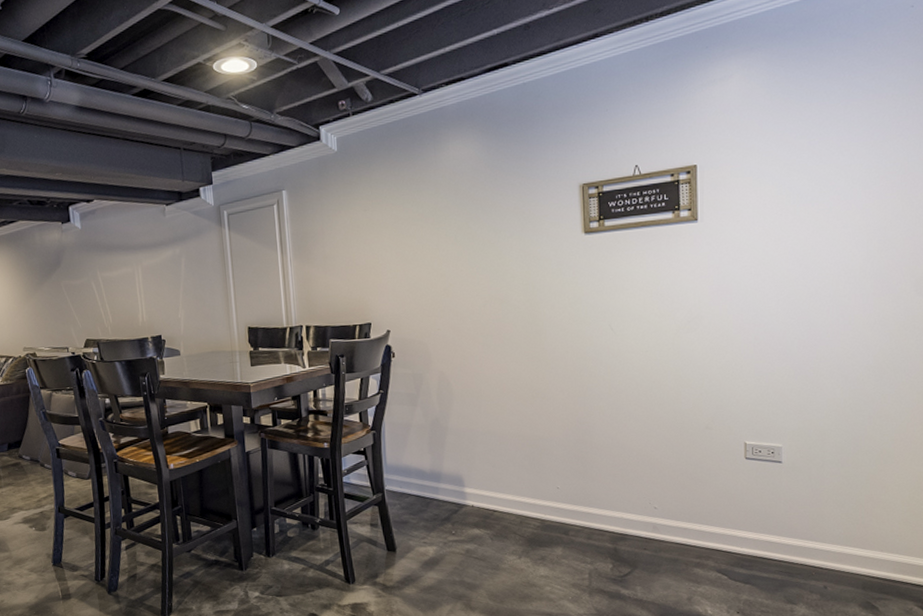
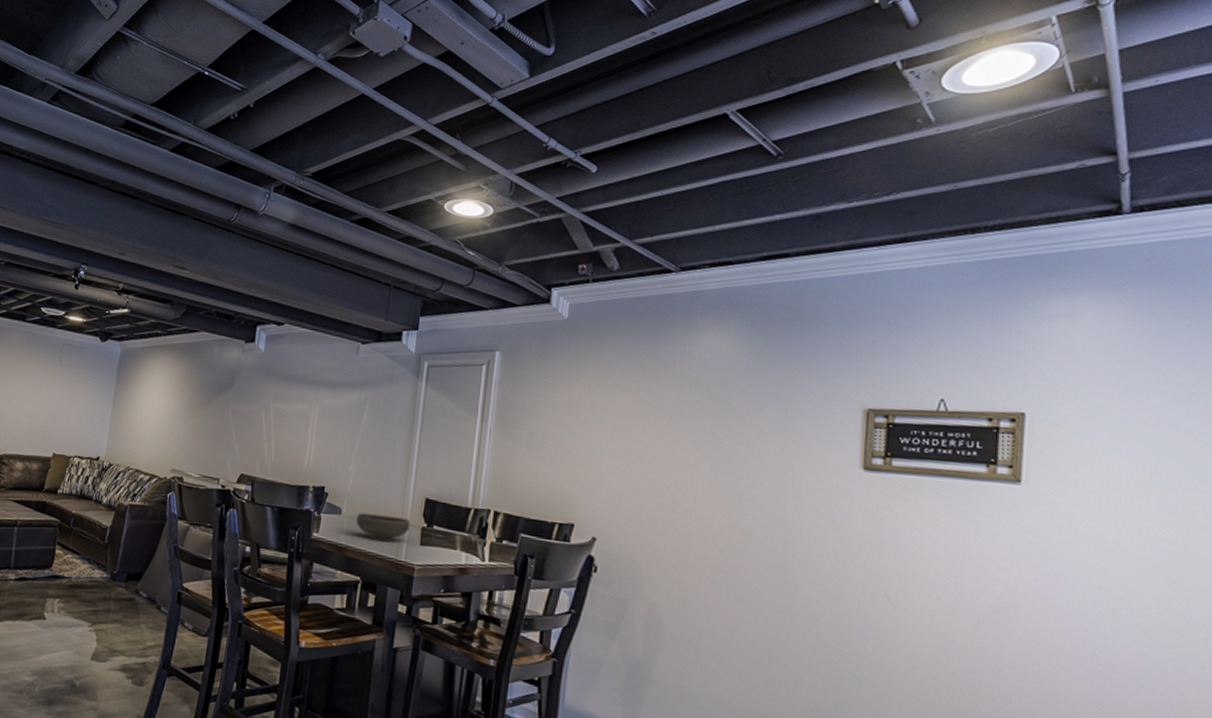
bowl: none [193,347,240,371] -> present [356,512,411,543]

